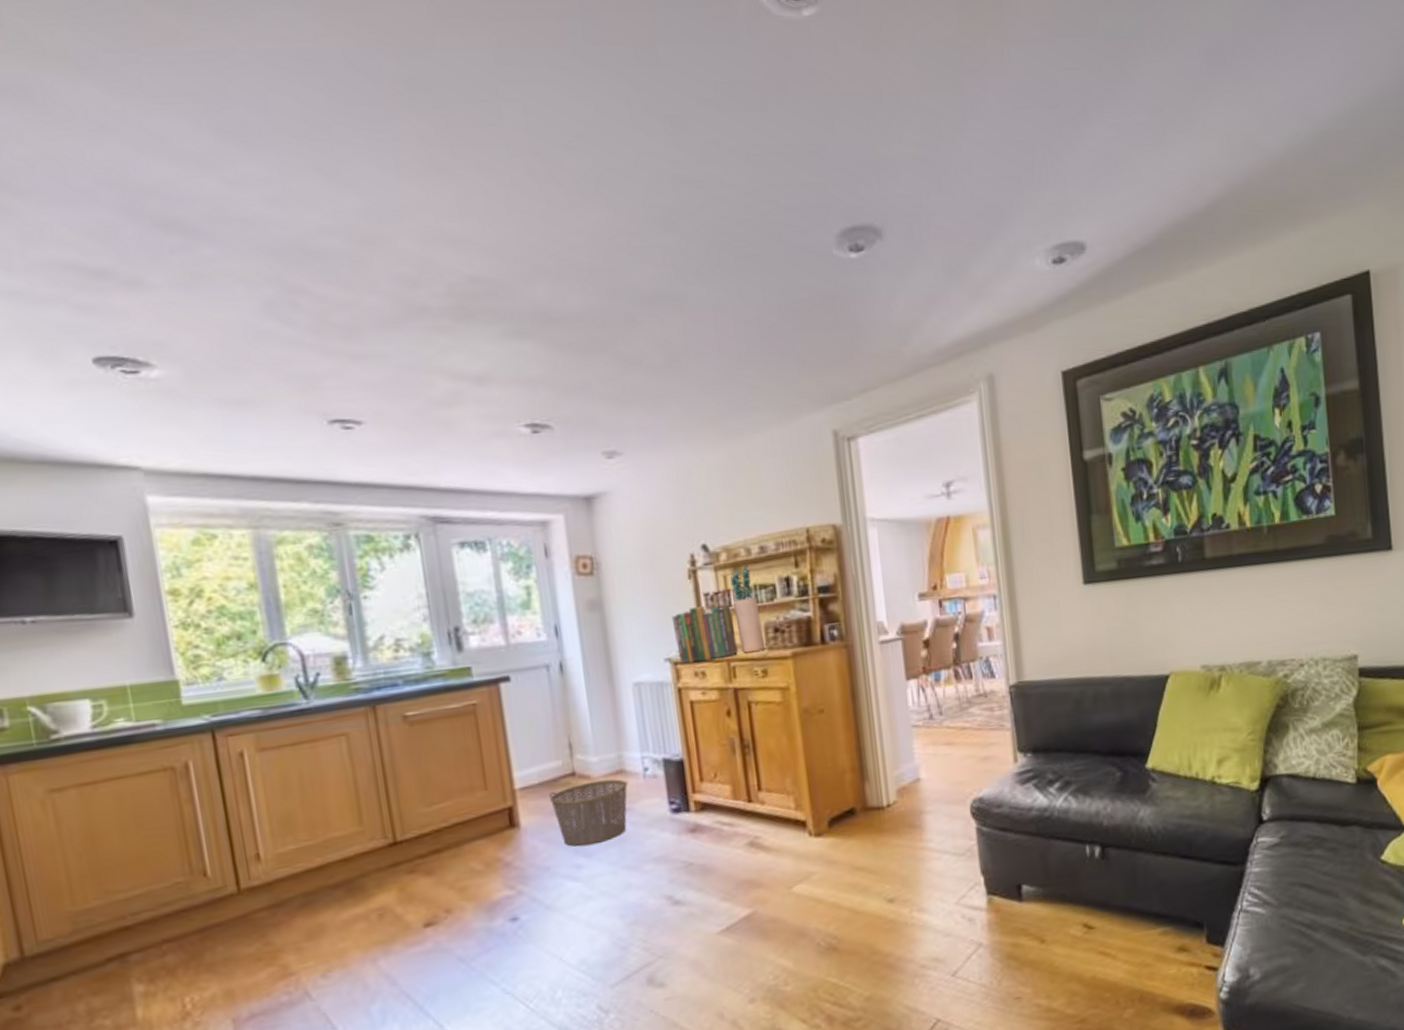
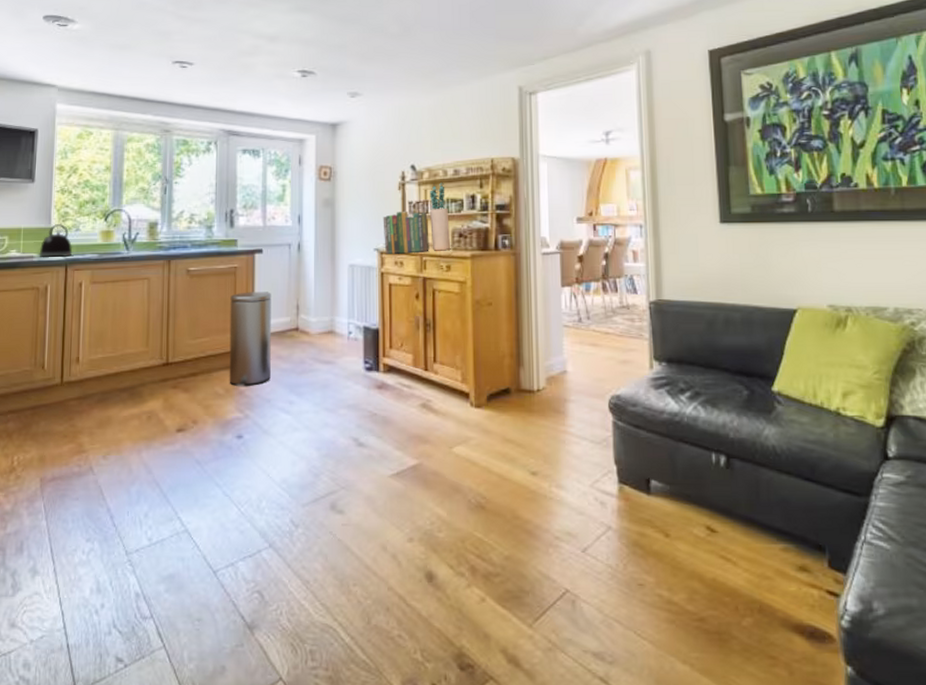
kettle: none [163,671,219,724] -> present [39,223,73,257]
pedal bin: none [472,731,546,859] -> present [229,292,271,387]
basket: present [549,779,628,847] -> none [278,336,335,387]

